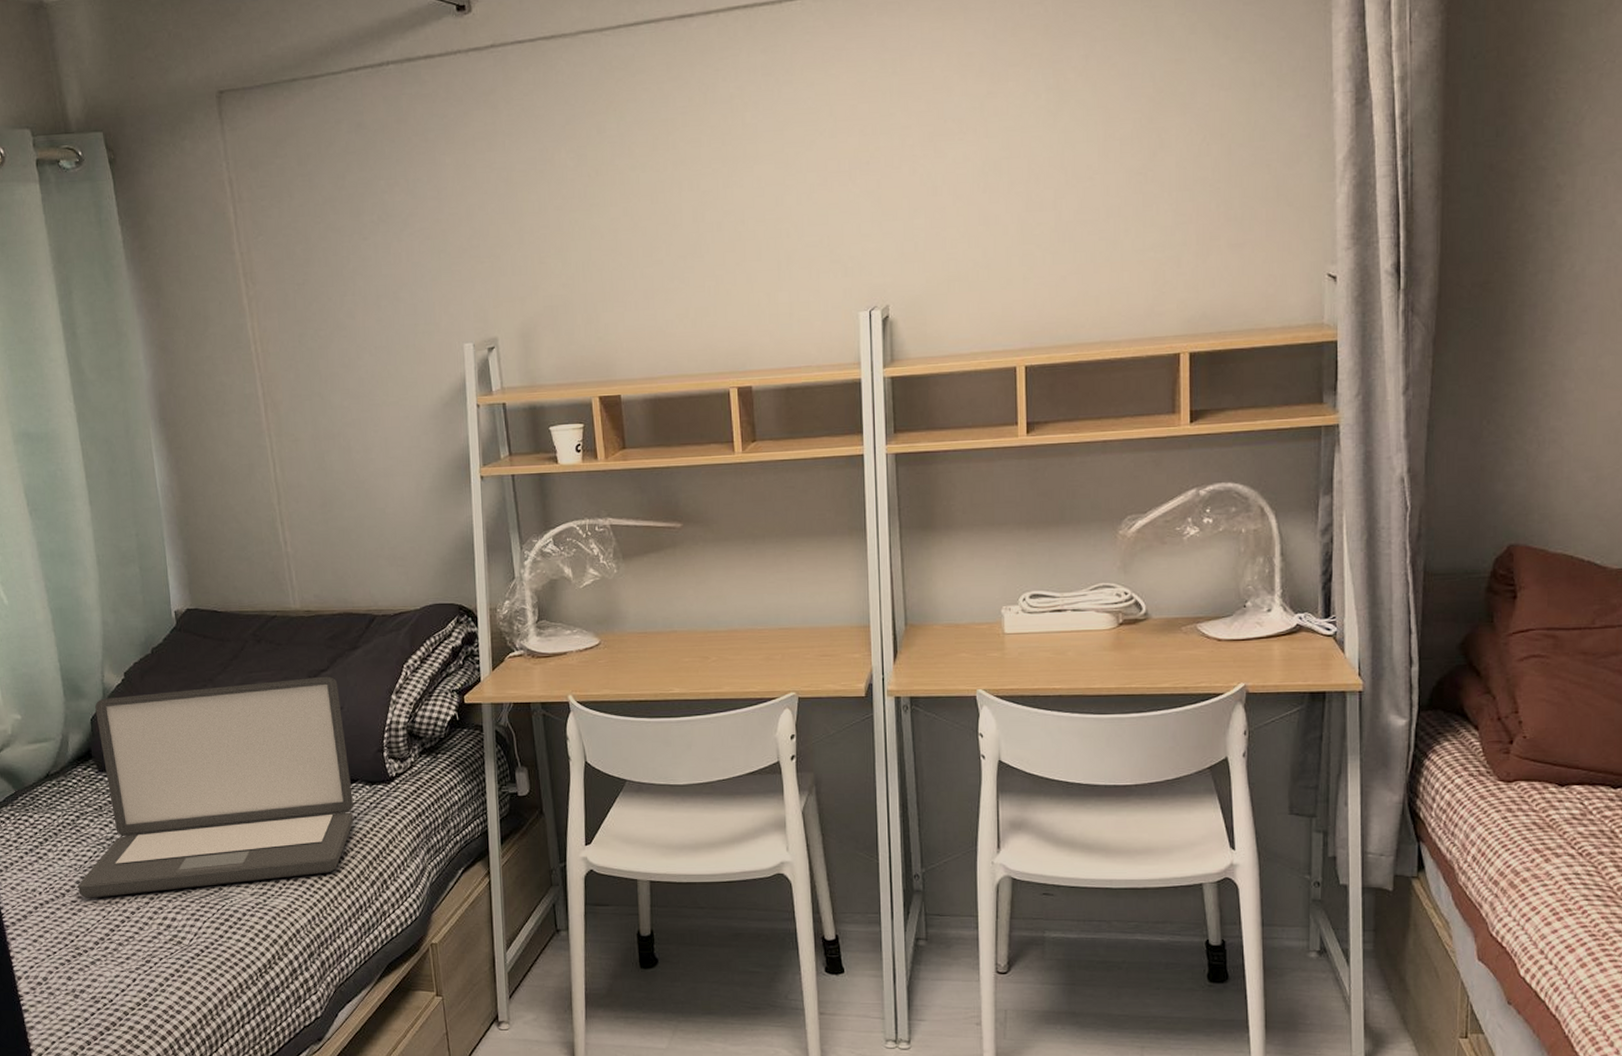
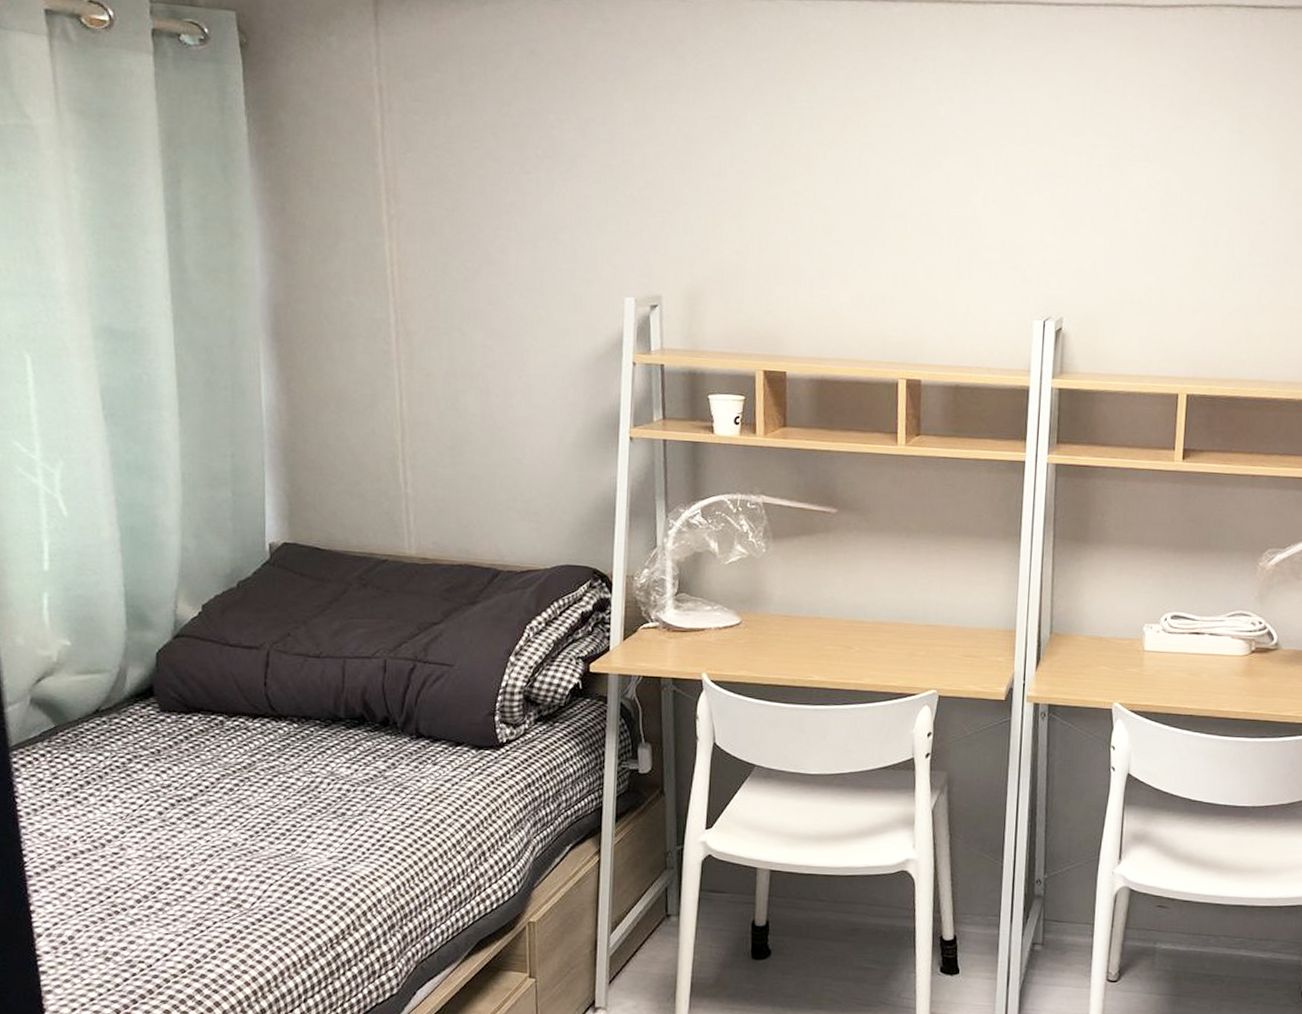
laptop: present [78,676,354,898] -> none [122,629,456,851]

